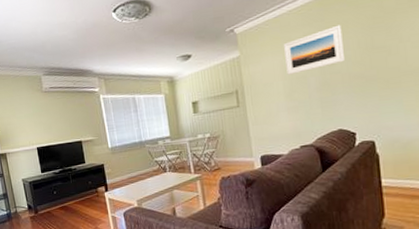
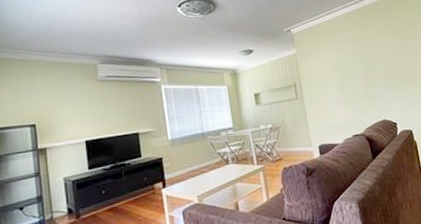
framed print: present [283,24,344,75] -> none [332,31,382,71]

